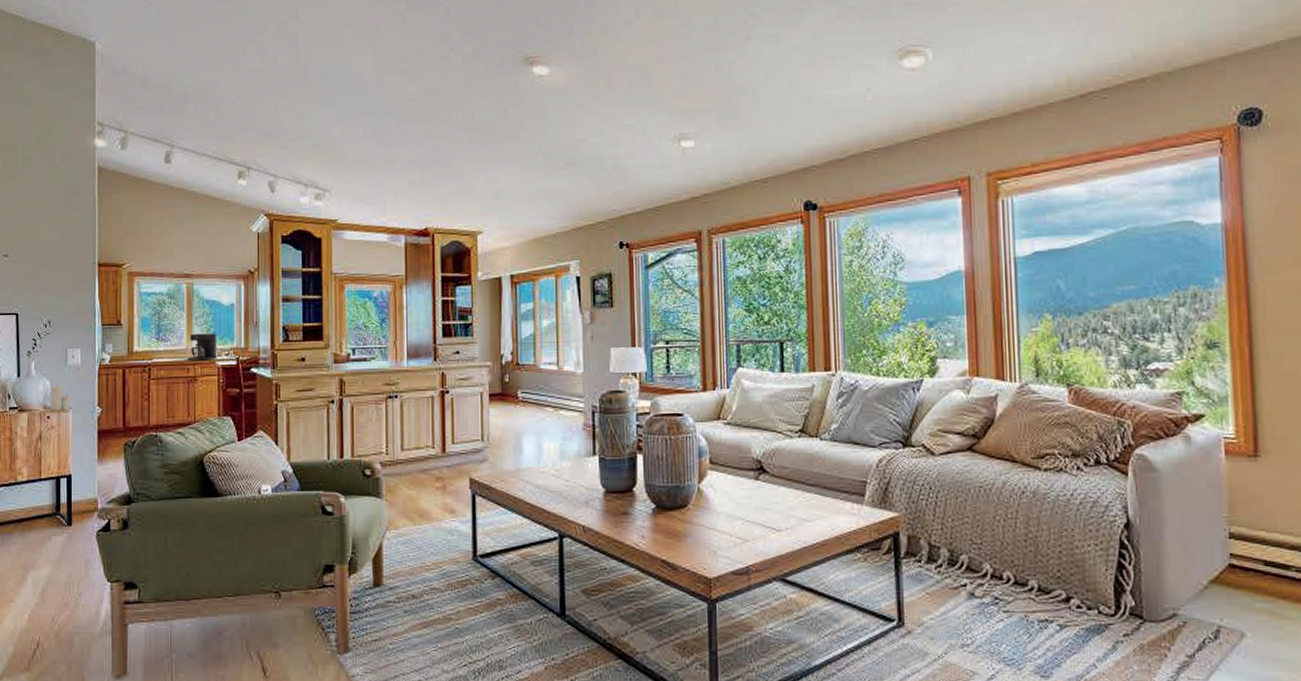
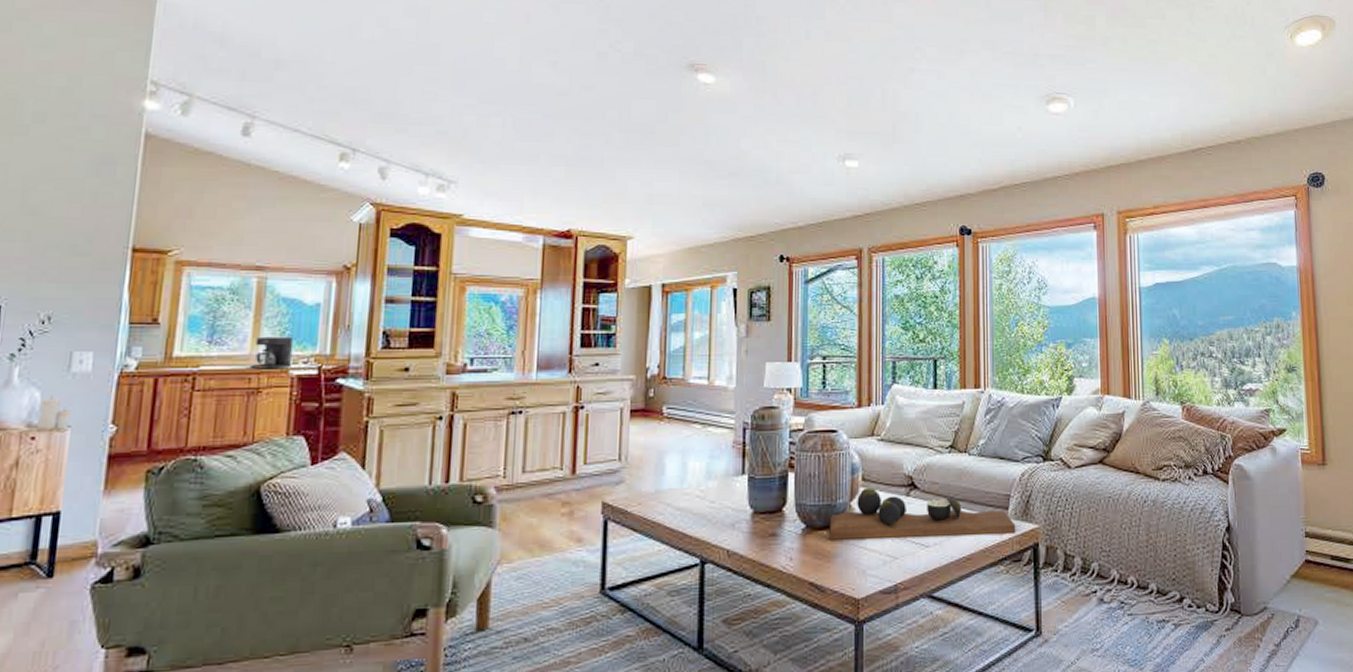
decorative tray: none [678,470,874,522] -> present [829,487,1016,540]

